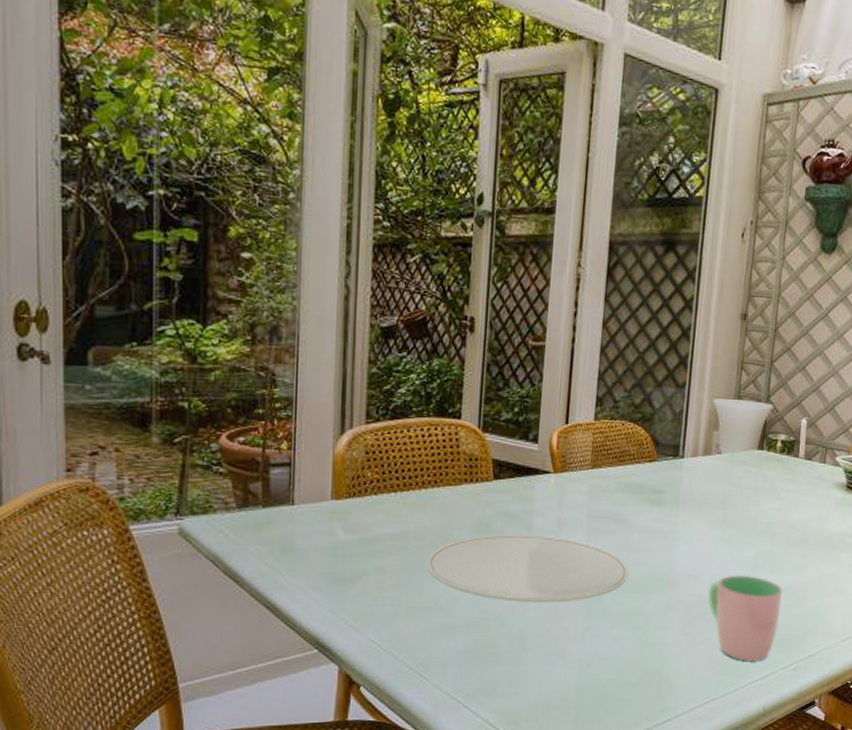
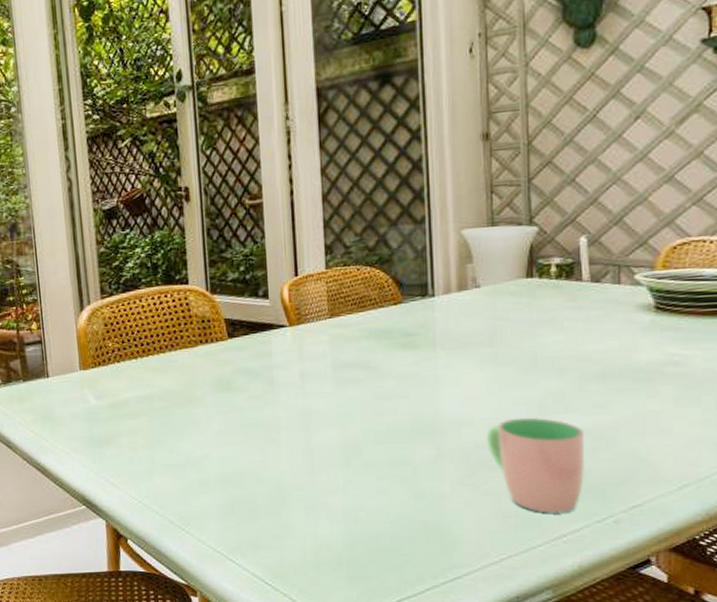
plate: present [427,534,629,603] -> none [174,389,387,457]

